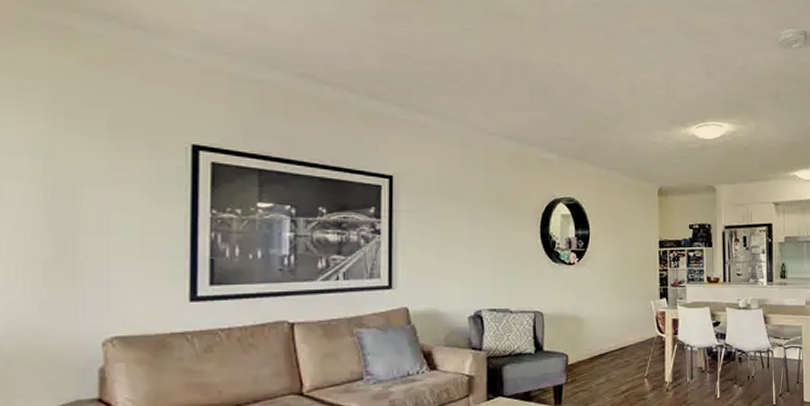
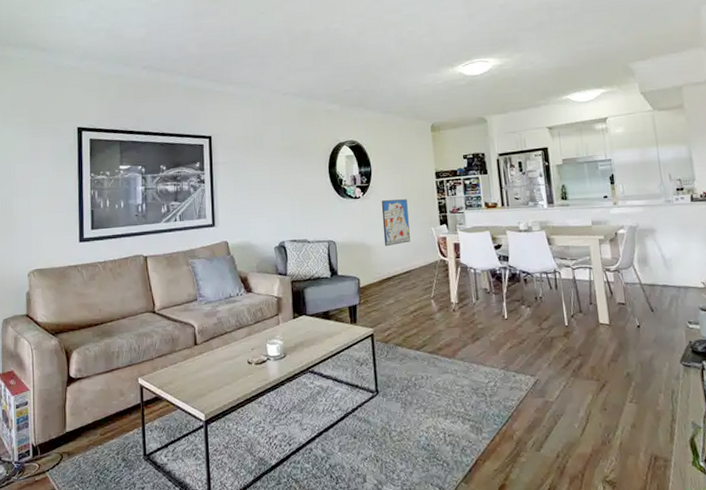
wall art: none [598,268,627,319] -> present [381,199,410,246]

